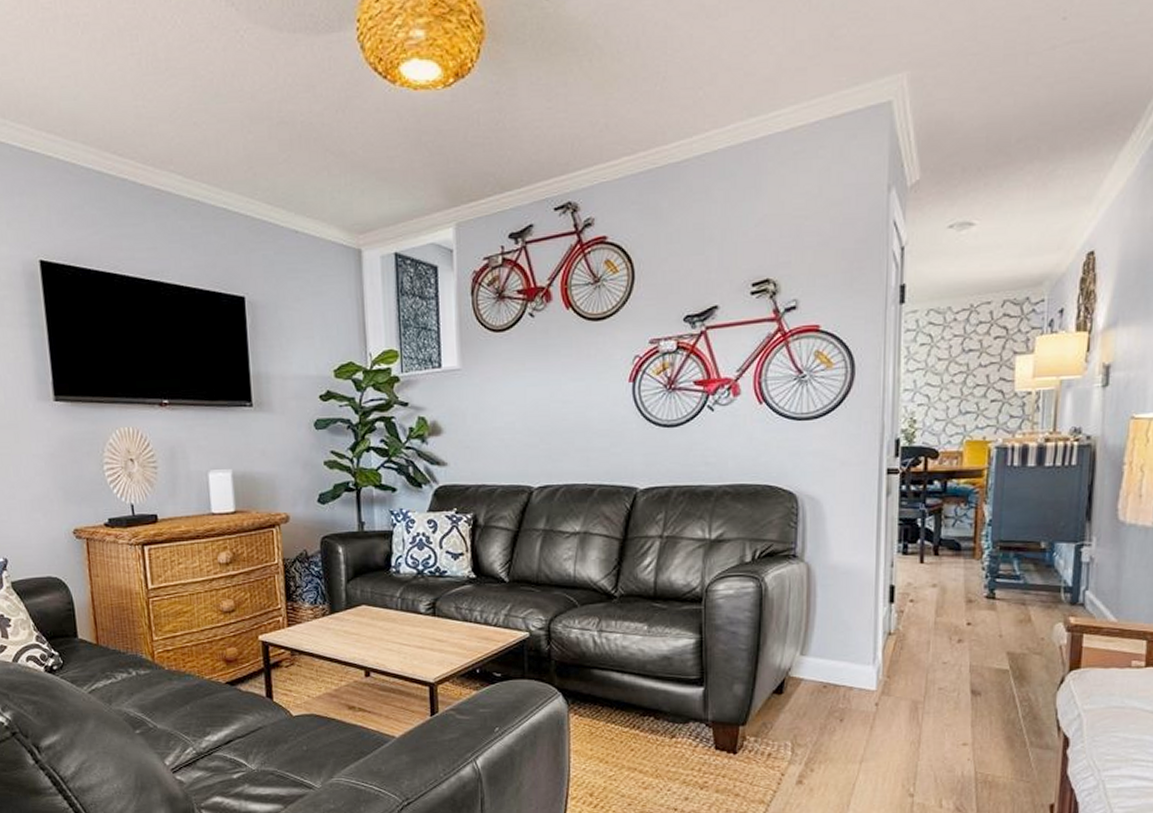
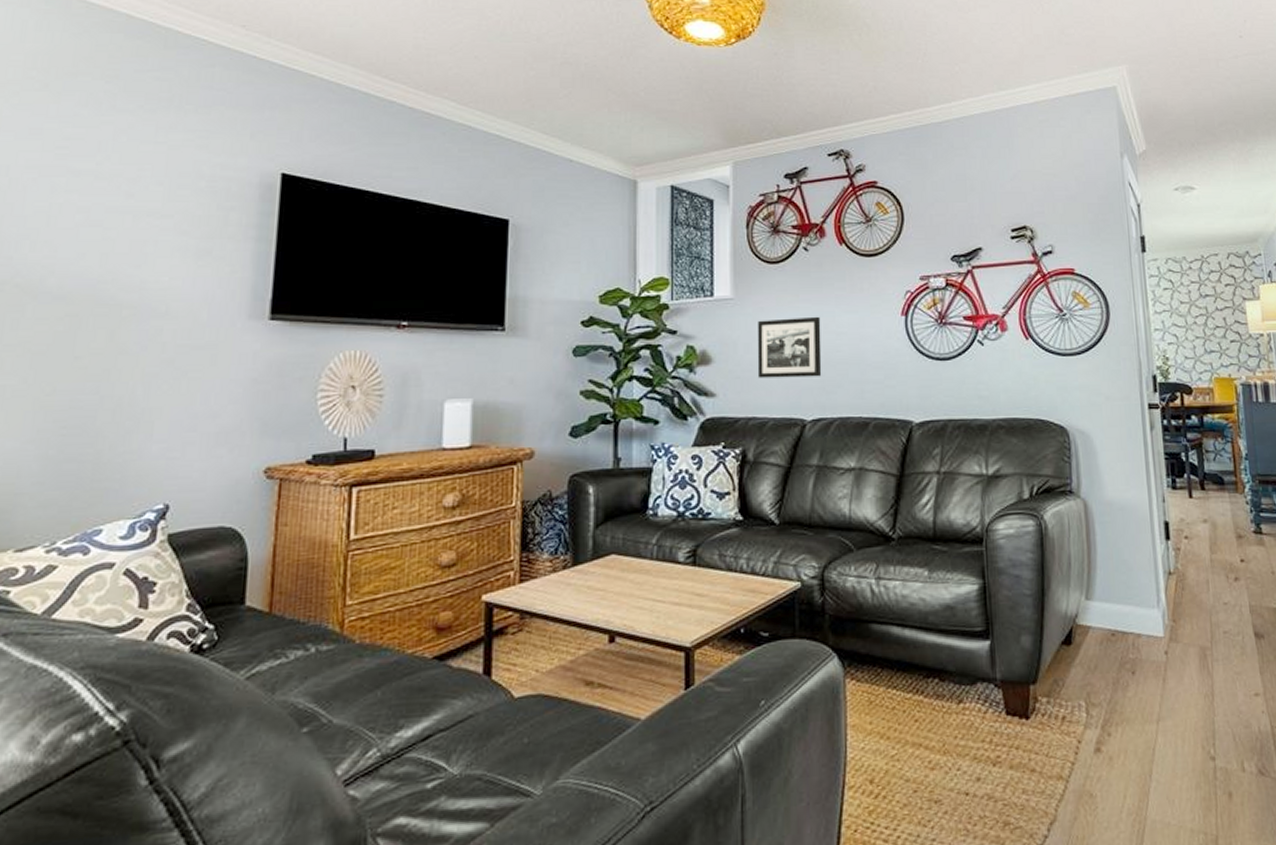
picture frame: none [484,385,548,448] -> present [757,316,822,378]

